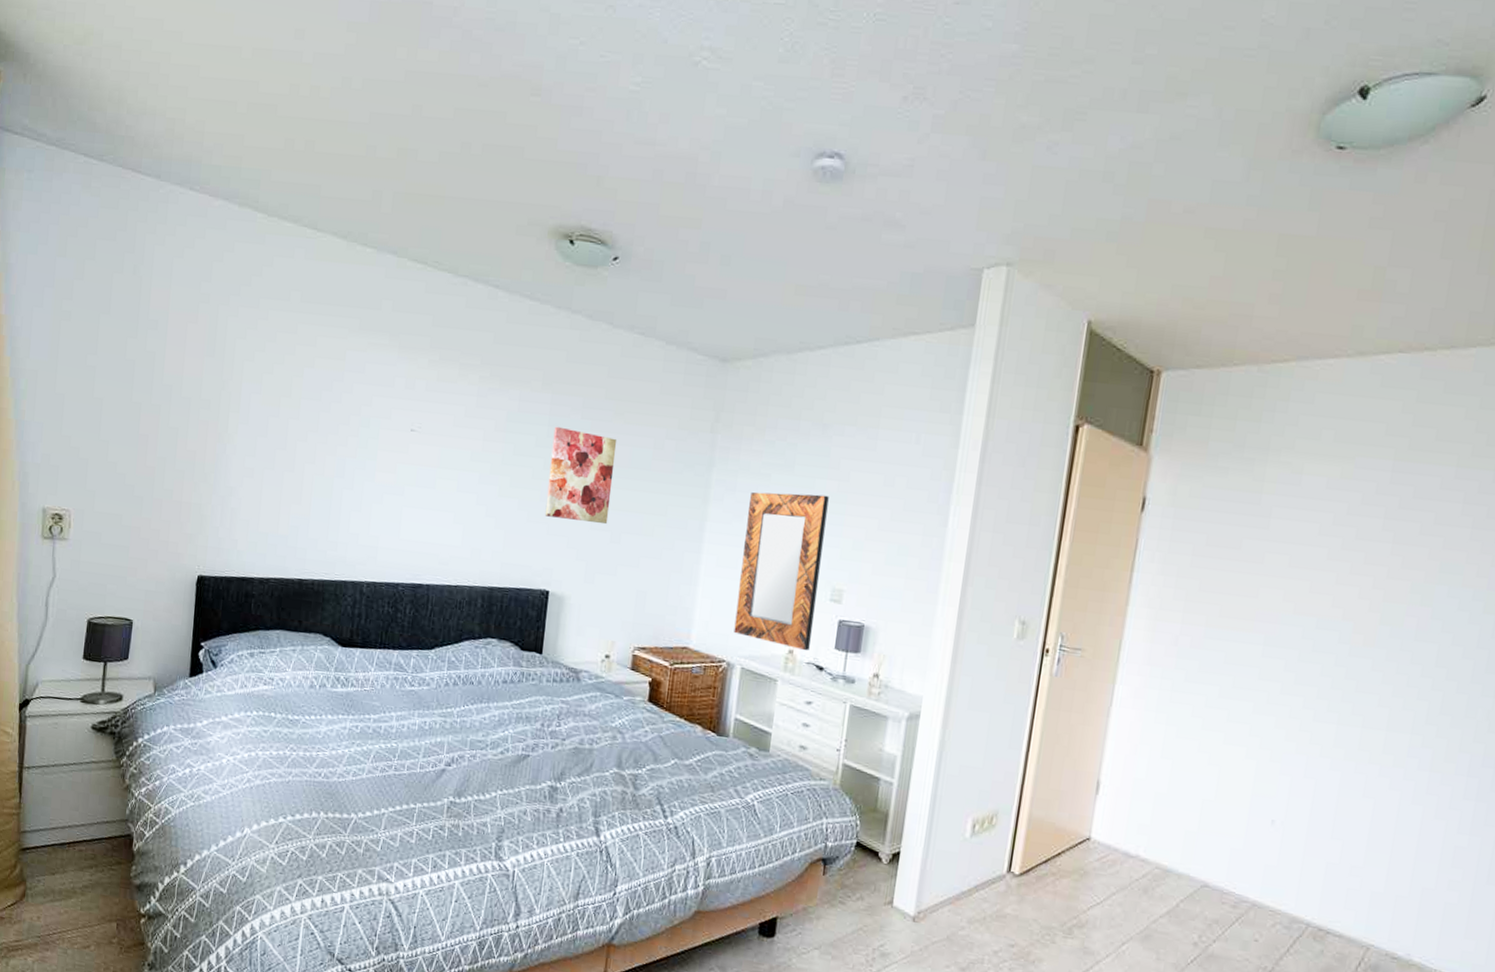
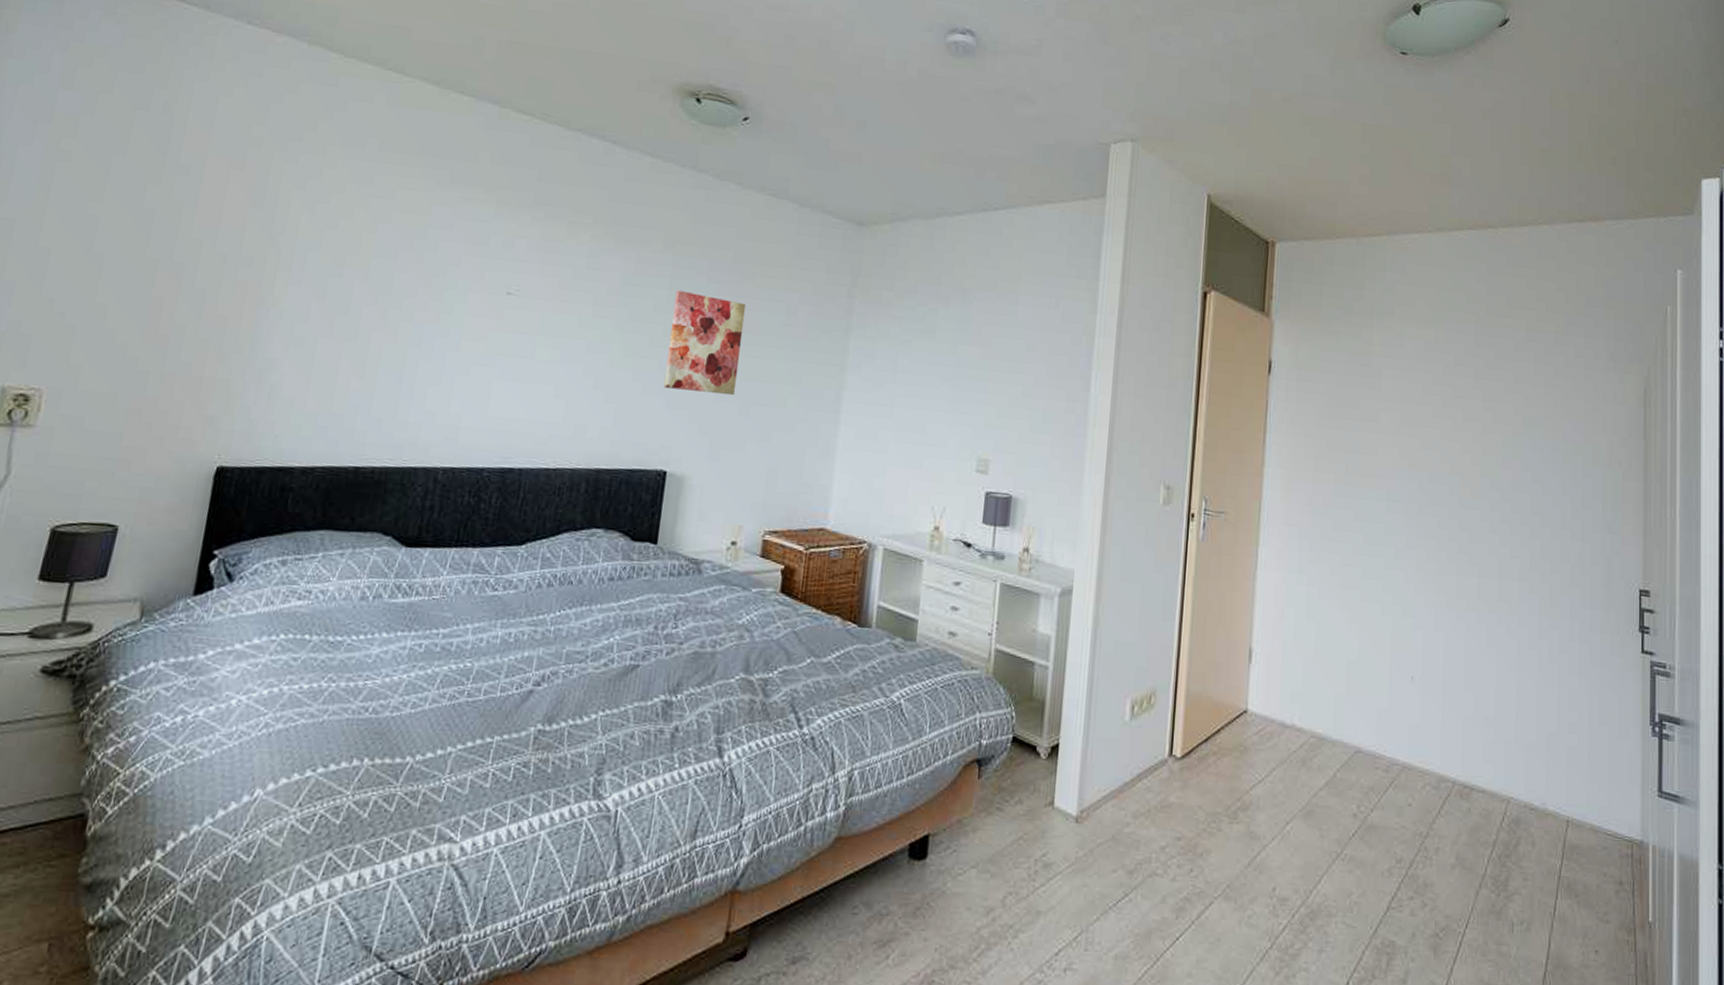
home mirror: present [734,492,829,651] -> none [875,359,972,527]

